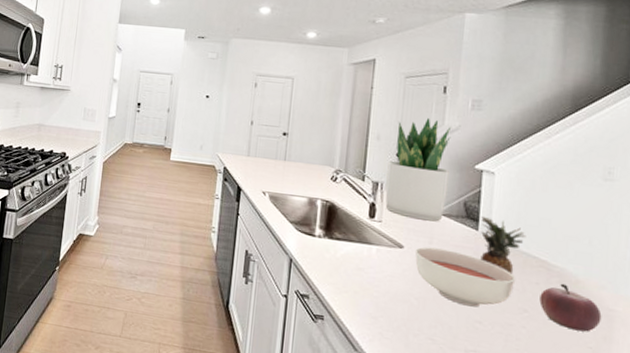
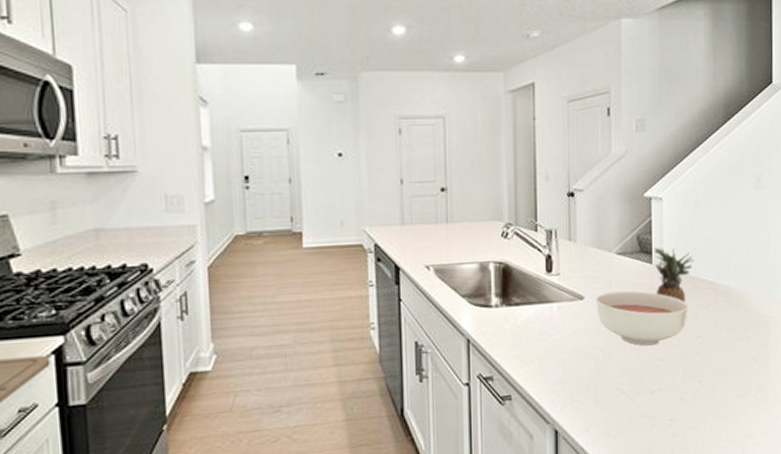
planter: present [385,118,451,222] -> none [560,147,620,264]
fruit: present [539,283,602,332] -> none [710,301,760,345]

